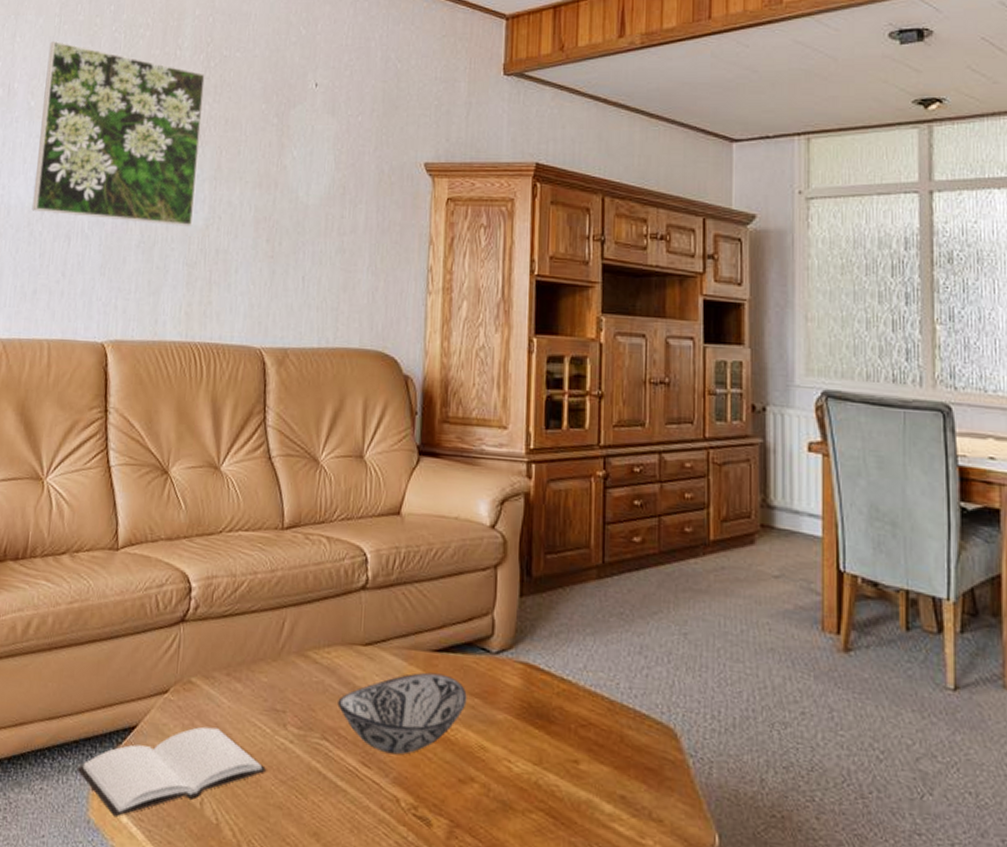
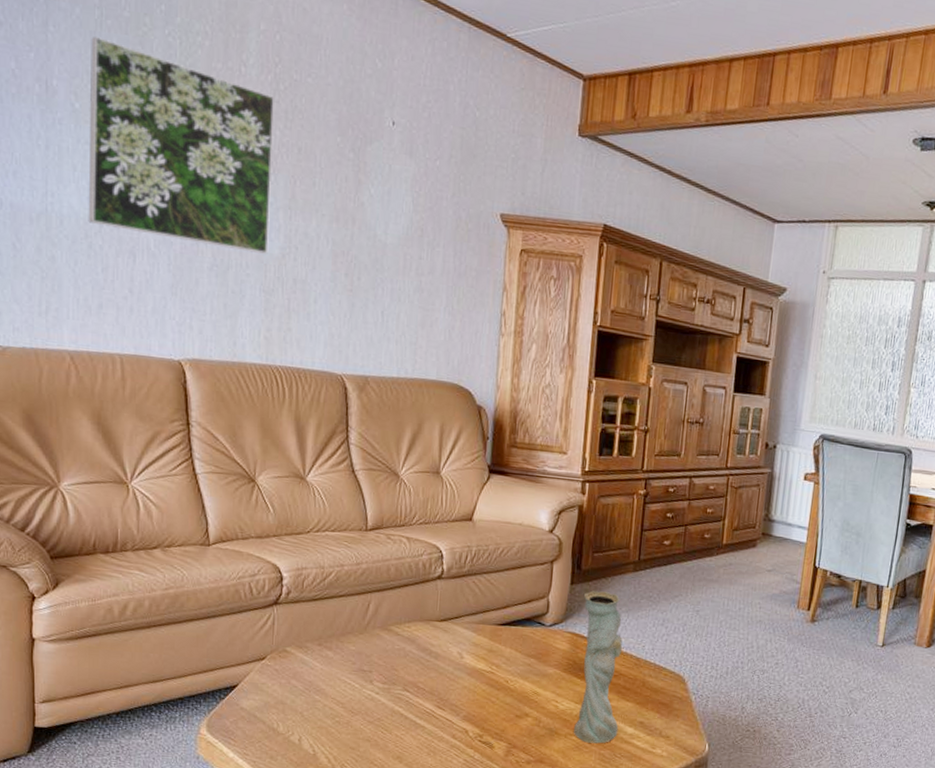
book: present [77,726,267,818] -> none [183,684,357,753]
decorative bowl: present [337,672,467,755] -> none [417,640,525,700]
vase: none [534,605,592,827] -> present [574,590,623,744]

